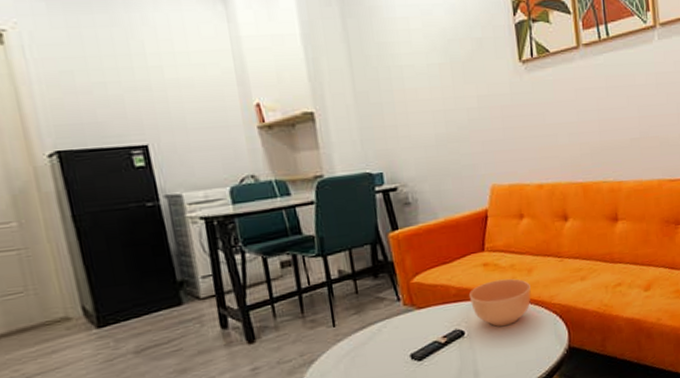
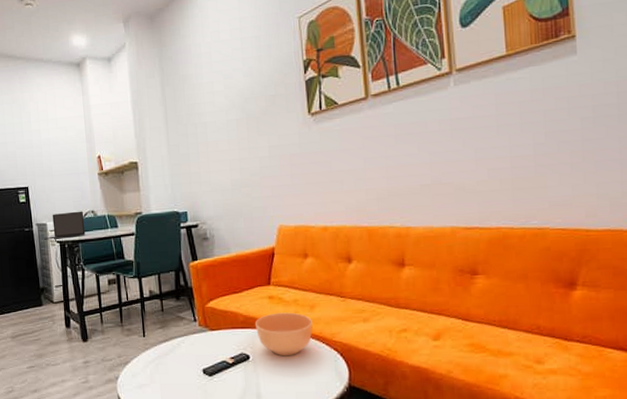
laptop: none [179,176,244,217] -> present [44,211,86,240]

